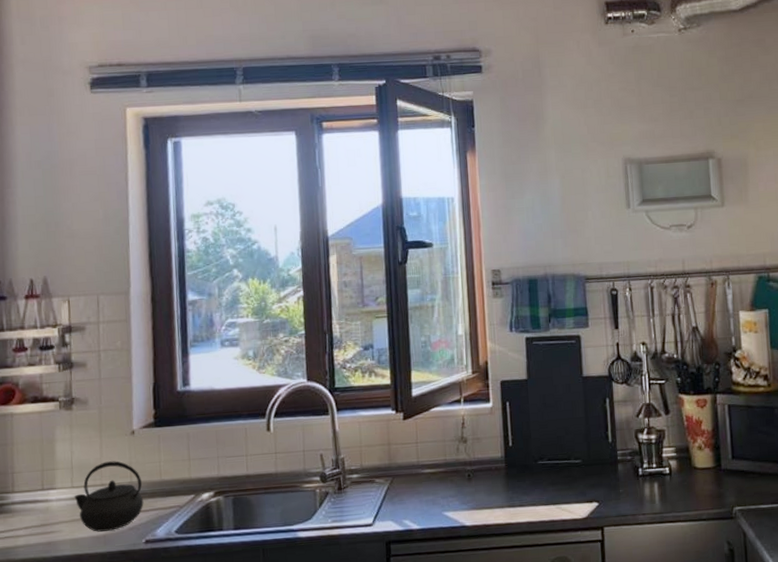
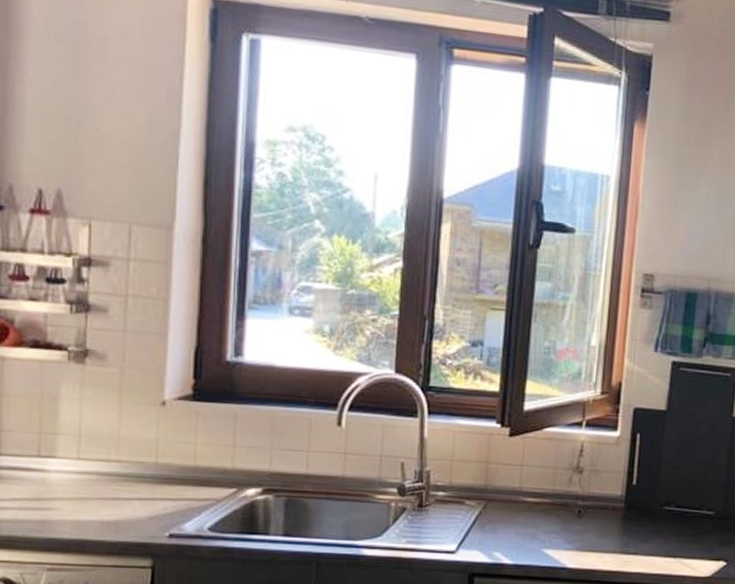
kettle: present [74,461,144,532] -> none [80,433,171,517]

